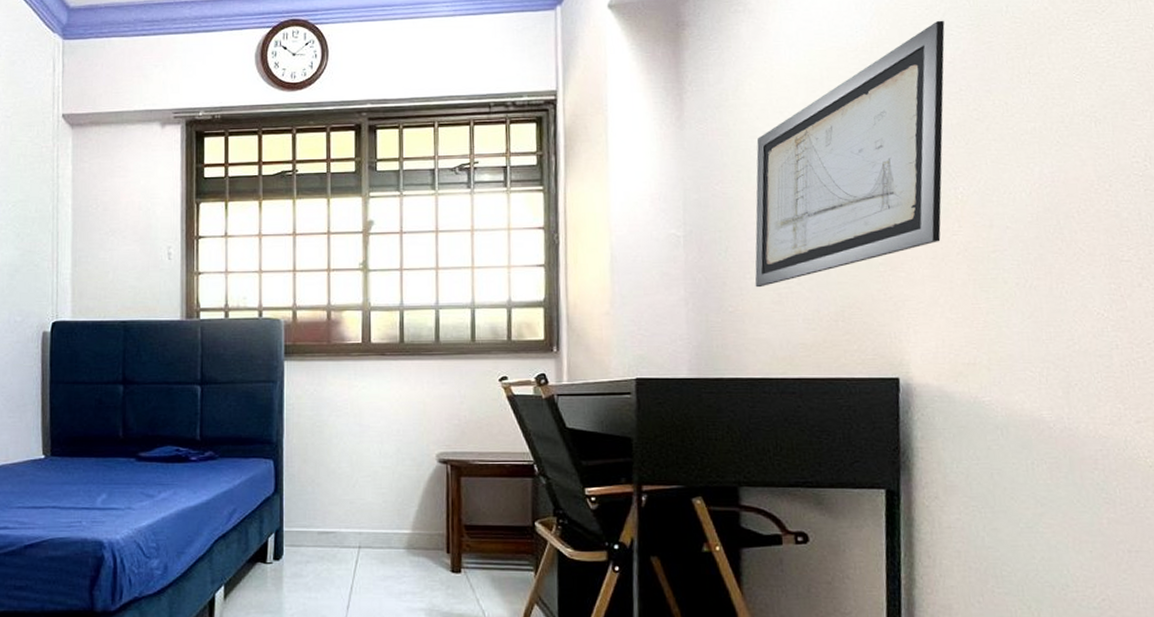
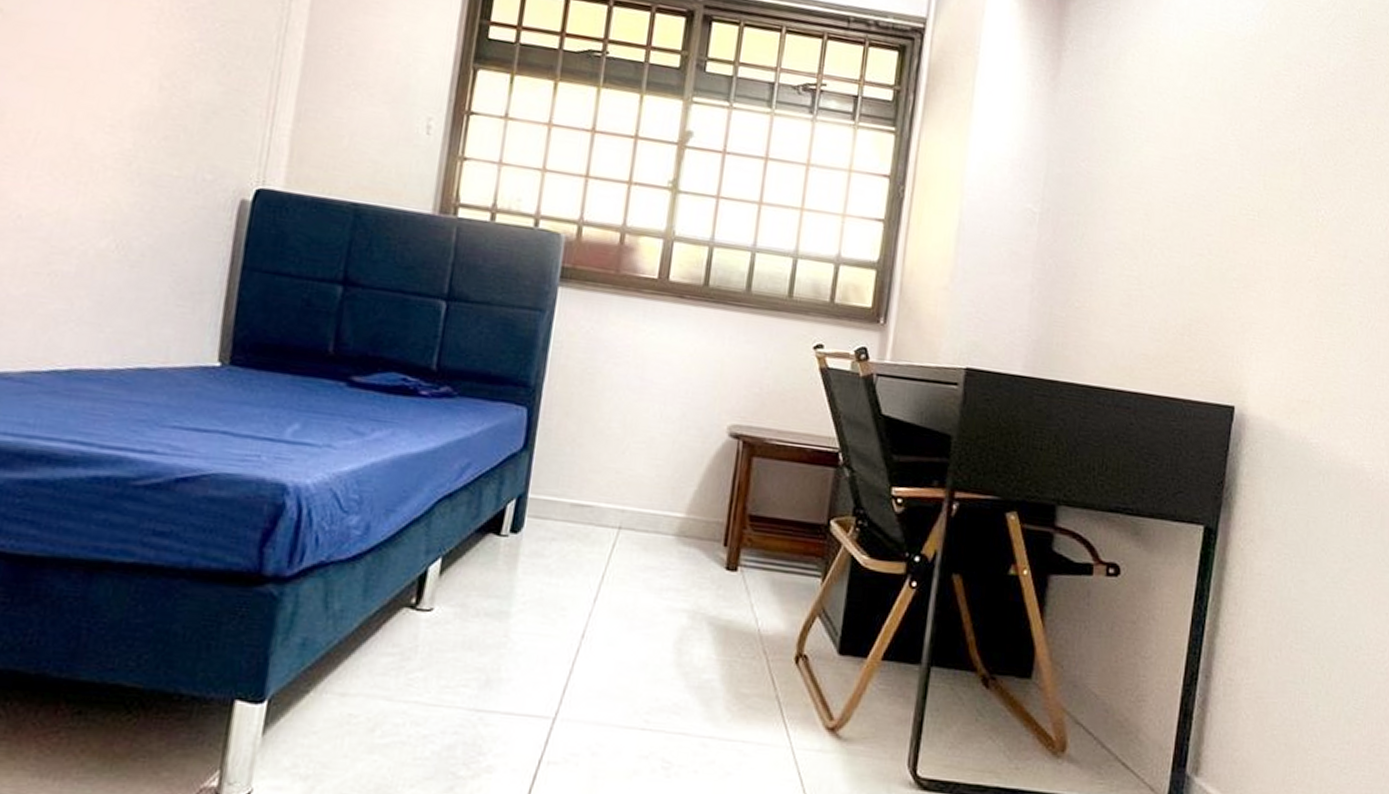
wall art: present [755,20,945,288] -> none [1106,25,1333,286]

